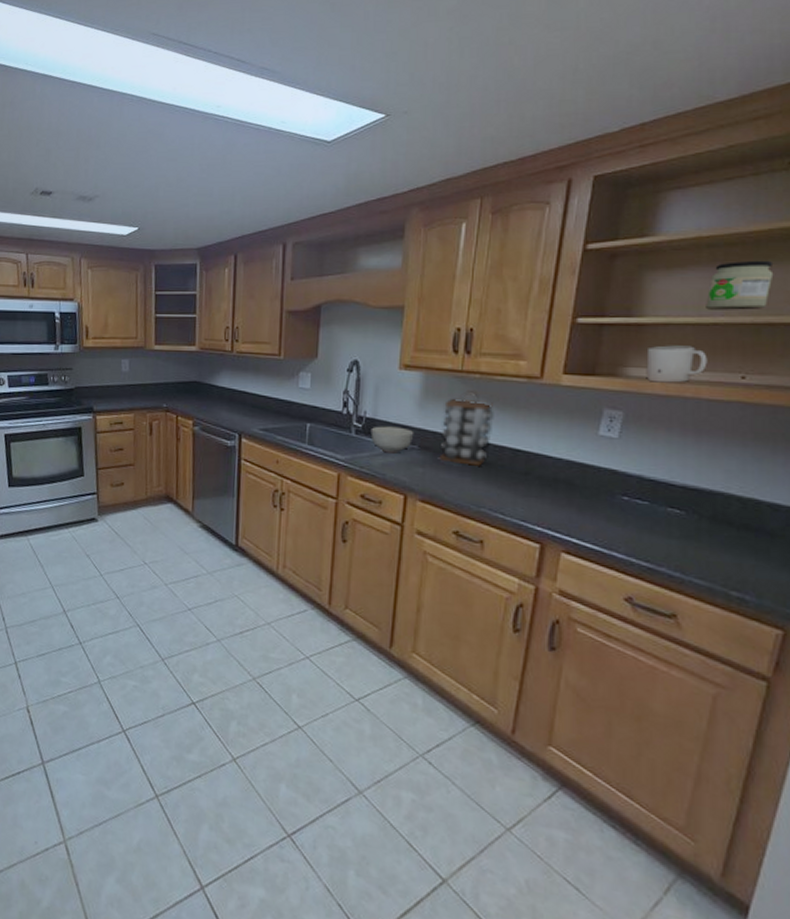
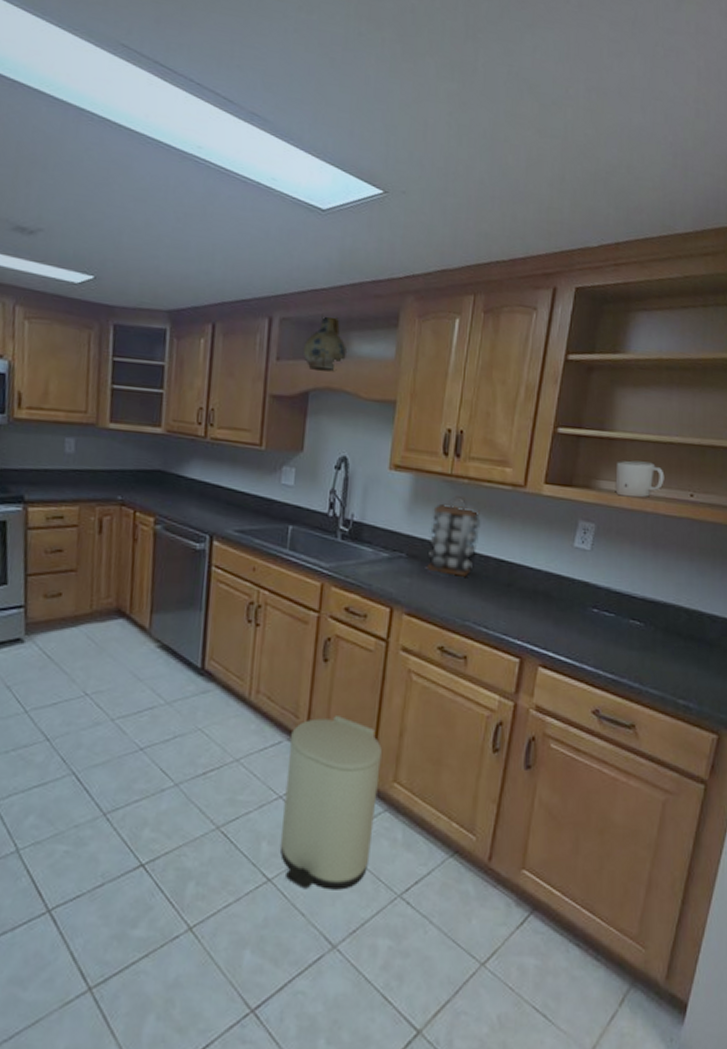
pedal bin: none [309,590,400,744] -> present [281,716,382,890]
ceramic jug: none [314,235,355,287] -> present [302,314,346,372]
bowl: present [370,426,414,454] -> none [357,531,403,562]
jar: present [706,260,774,310] -> none [664,385,717,432]

